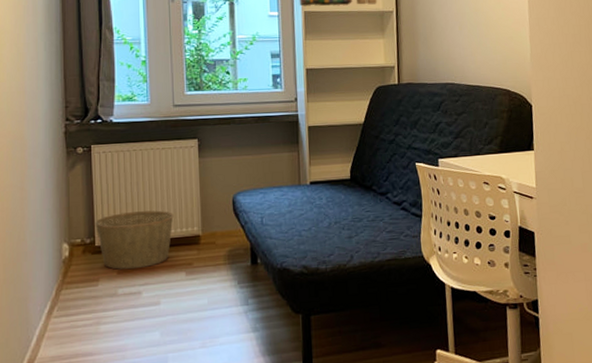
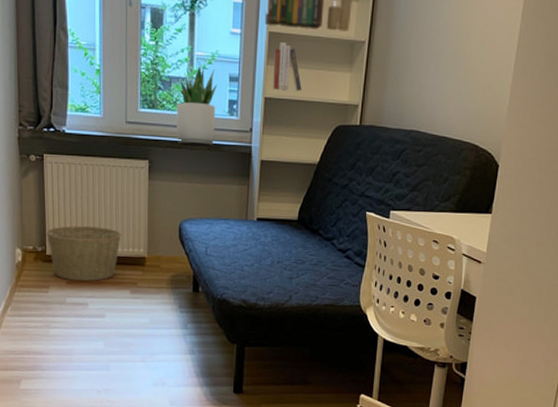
planter: none [222,48,262,122] -> present [176,67,217,147]
books: none [311,19,340,62] -> present [273,42,302,92]

